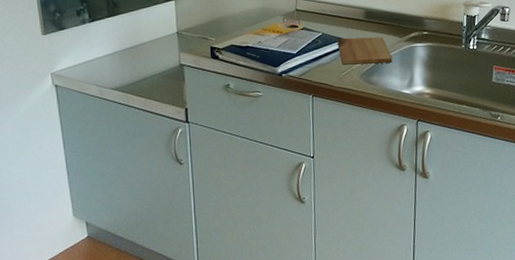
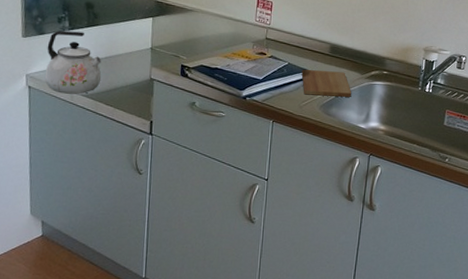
kettle: none [69,23,129,89] -> present [44,30,102,94]

